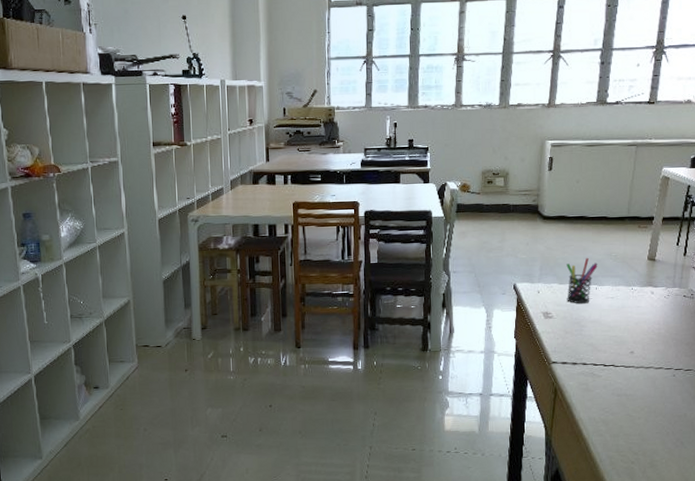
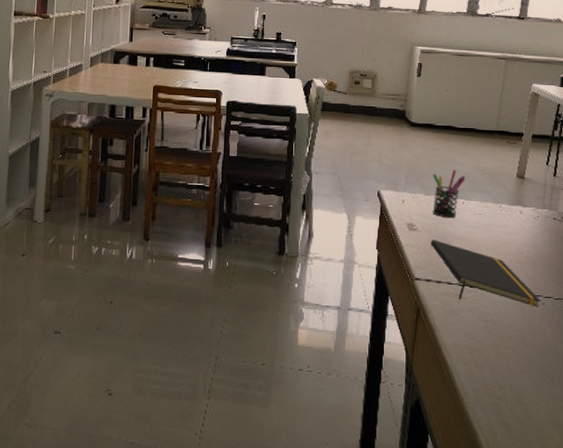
notepad: none [566,325,672,379] -> present [431,239,542,308]

